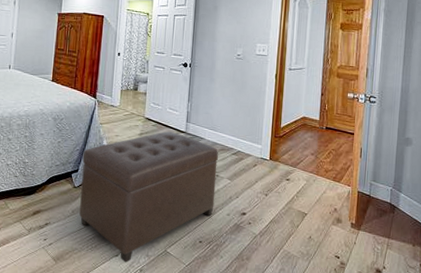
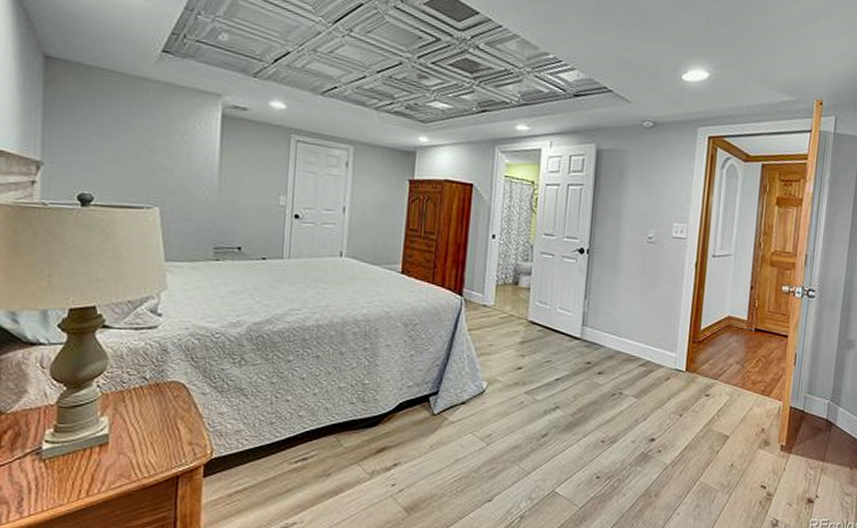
ottoman: present [79,131,219,263] -> none [440,338,623,509]

